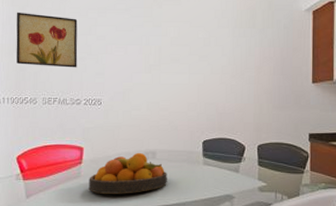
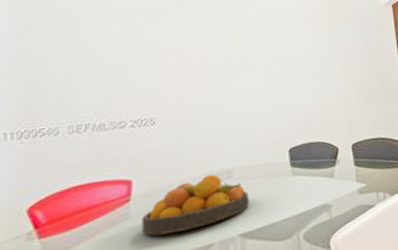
wall art: present [16,12,78,68] -> none [24,23,119,88]

